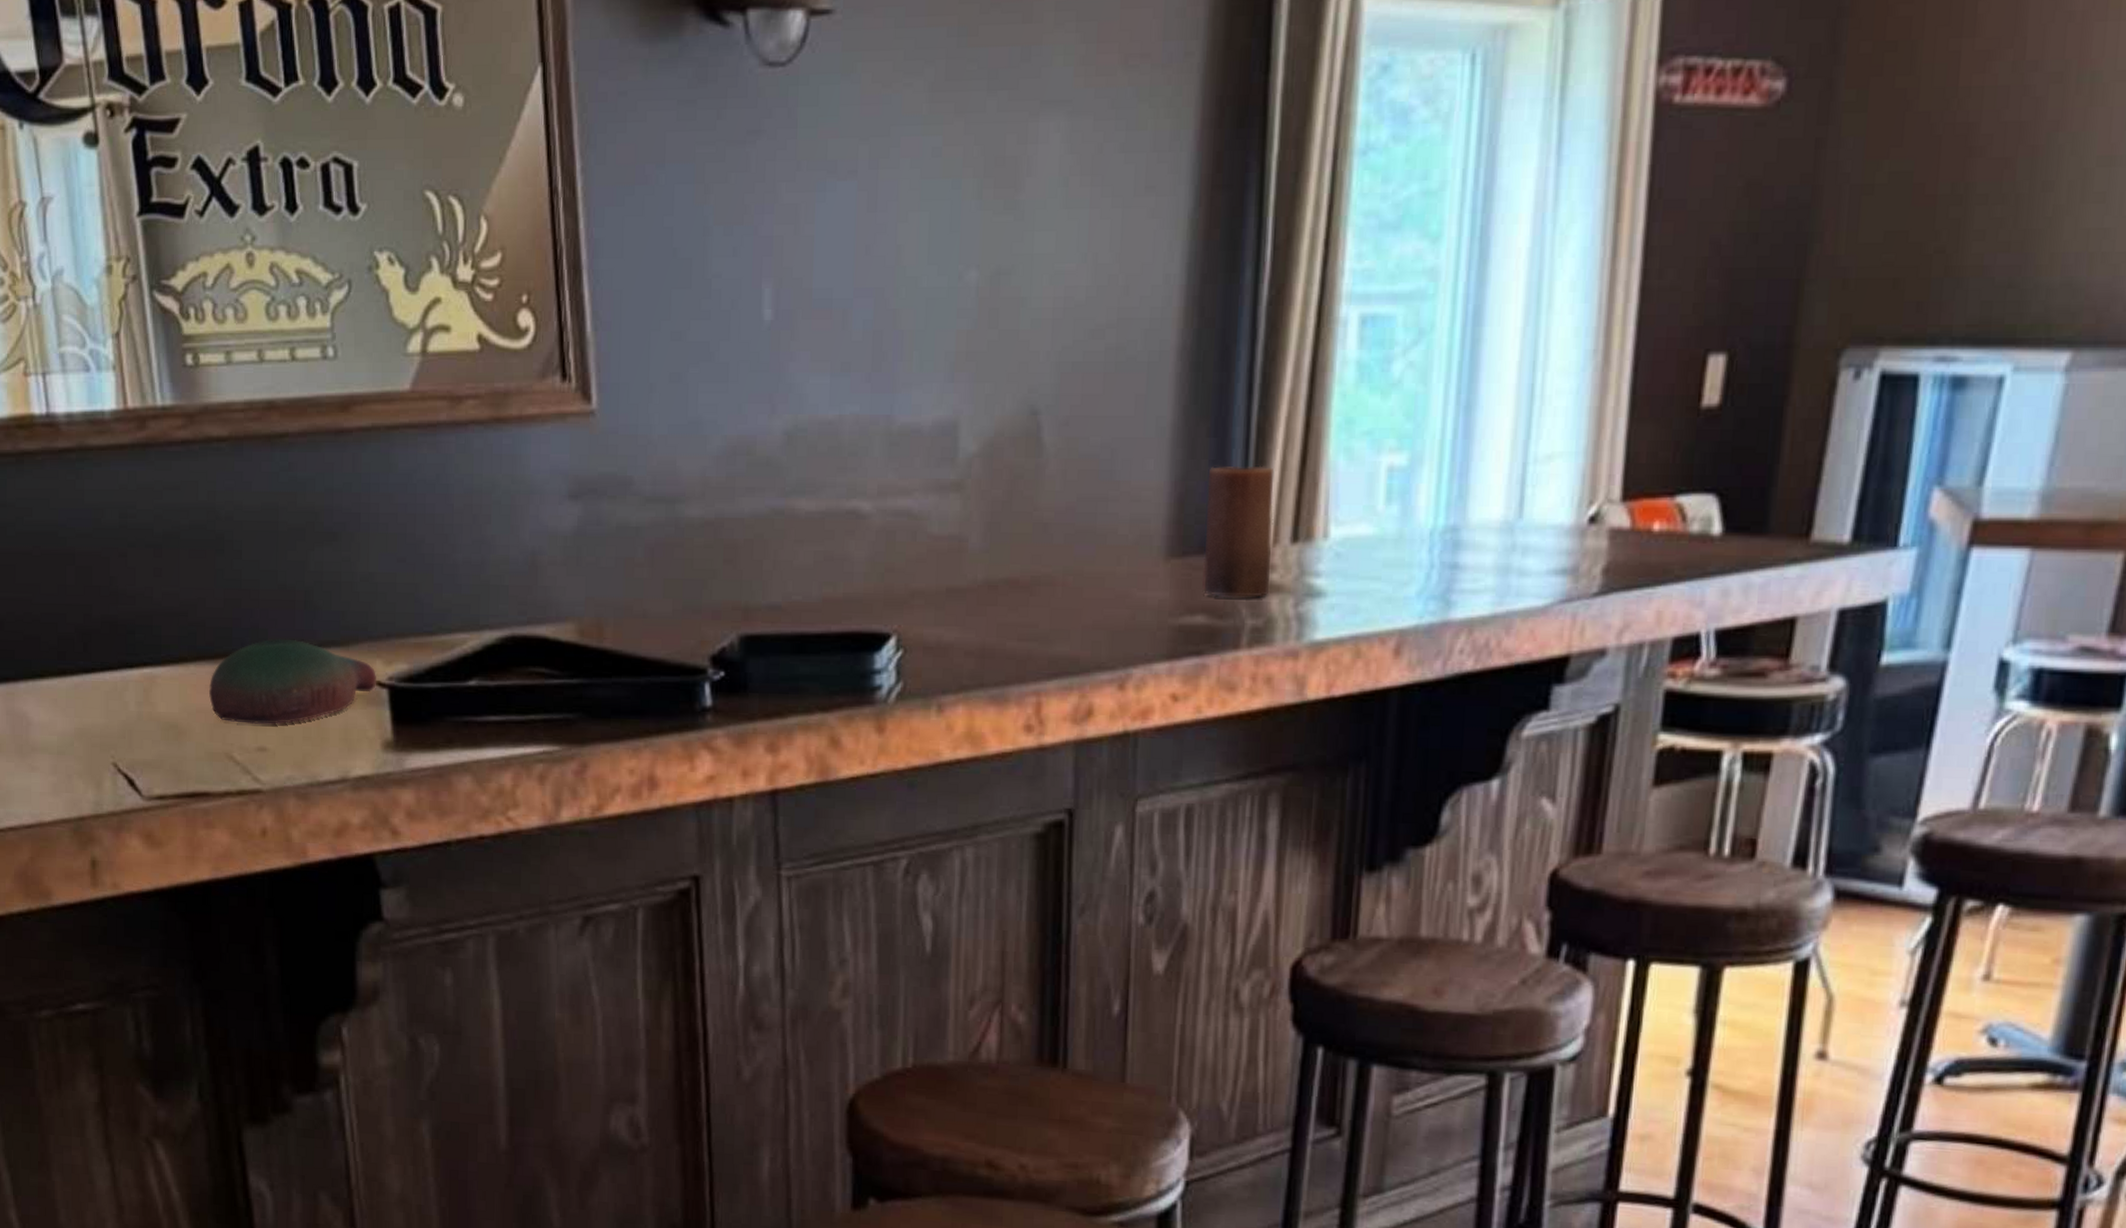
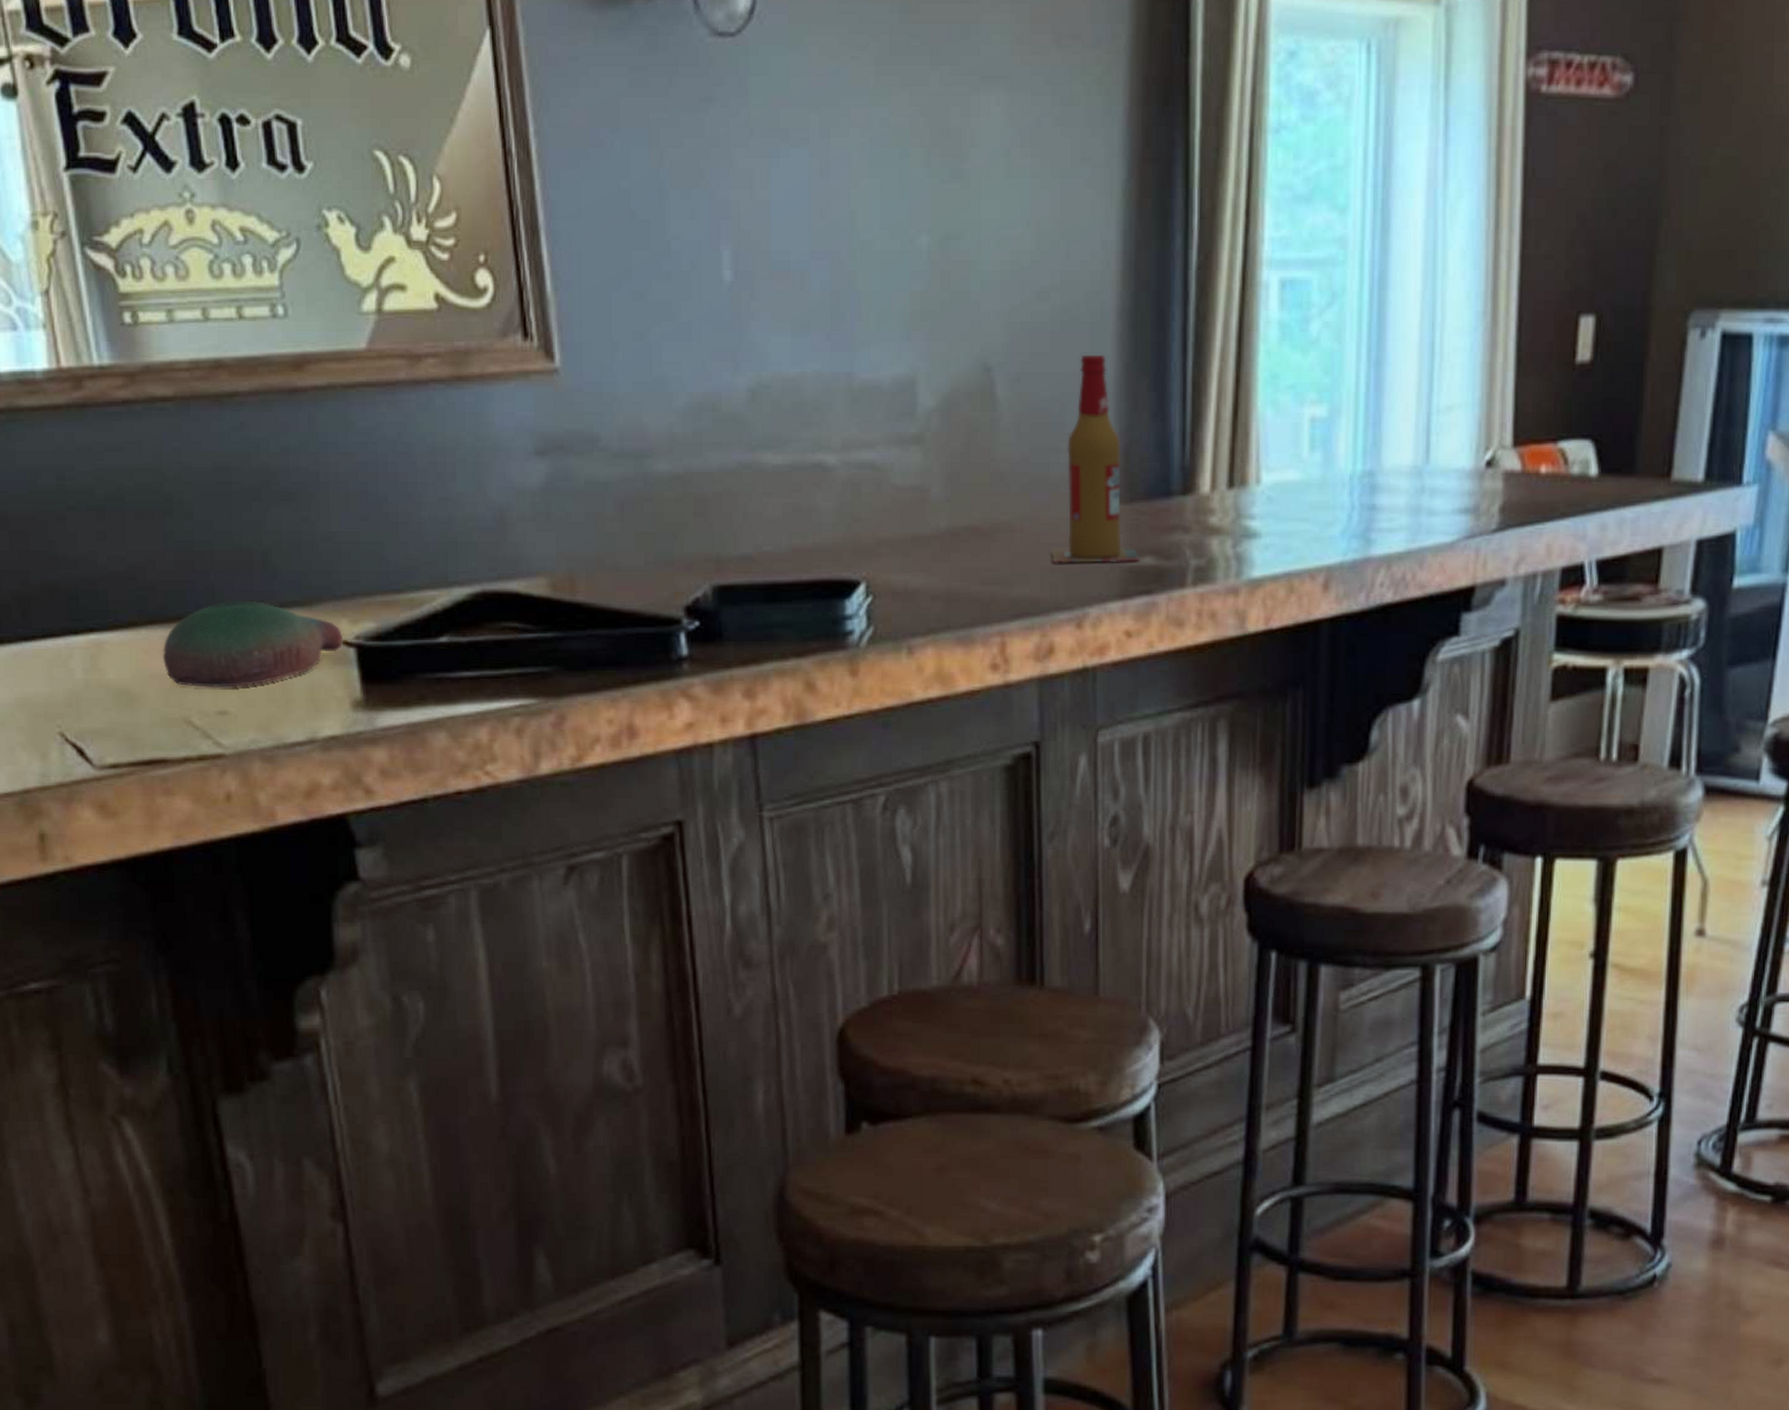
beer bottle: none [1094,397,1190,621] -> present [1051,354,1139,563]
candle: present [1204,465,1274,598] -> none [1149,417,1211,539]

